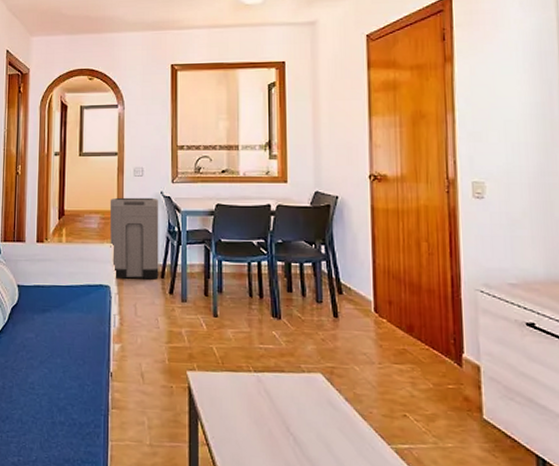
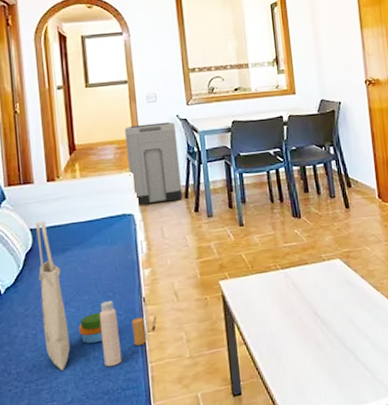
tote bag: none [18,279,122,436] -> present [36,221,158,371]

